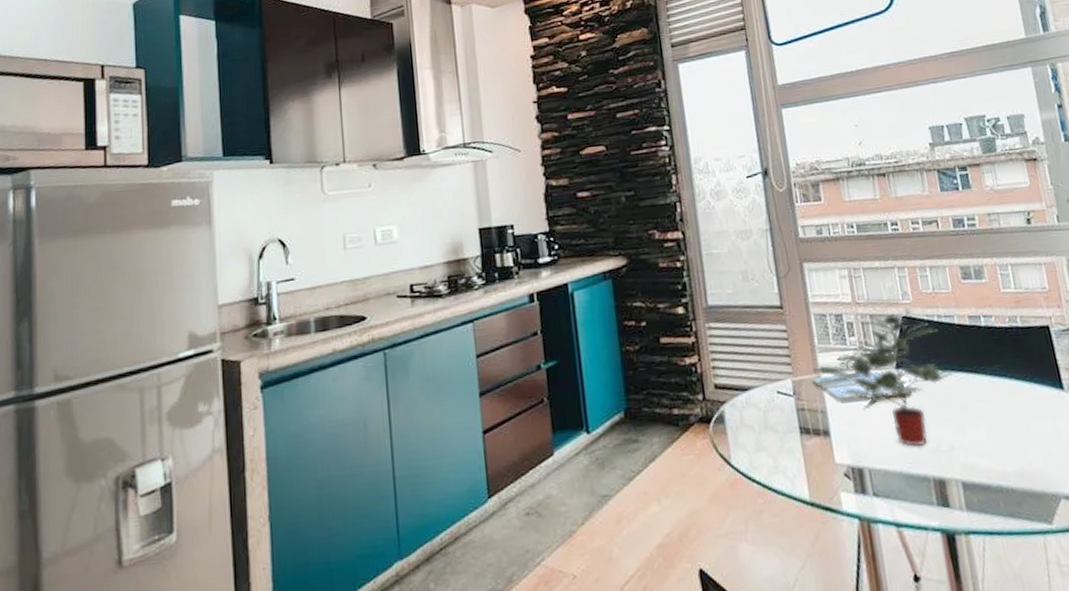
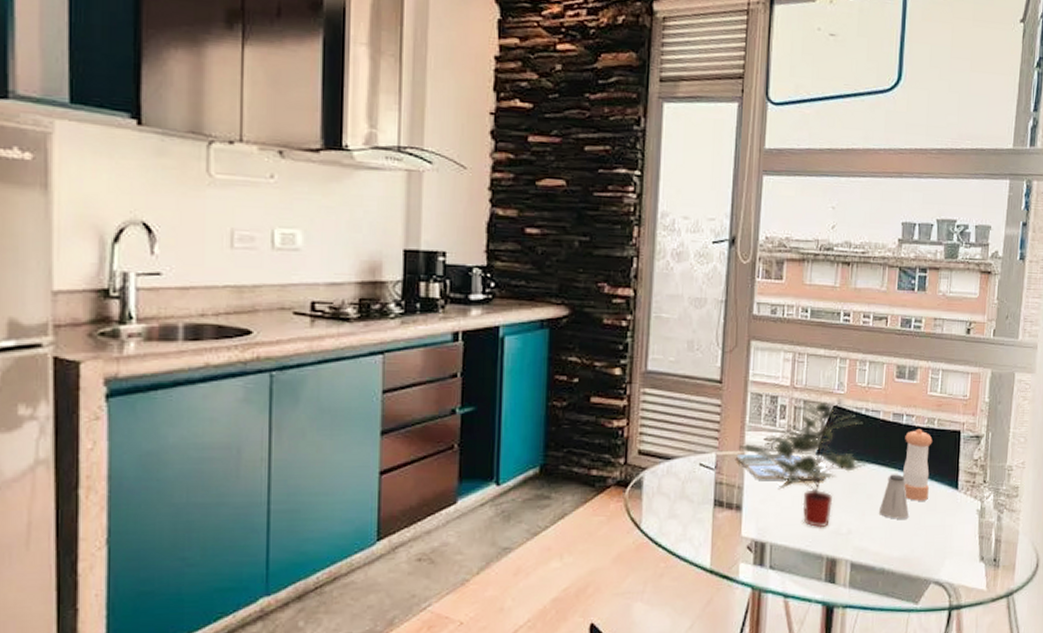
saltshaker: none [979,380,1016,430] -> present [879,474,910,519]
pepper shaker: none [987,328,1032,408] -> present [903,428,933,501]

